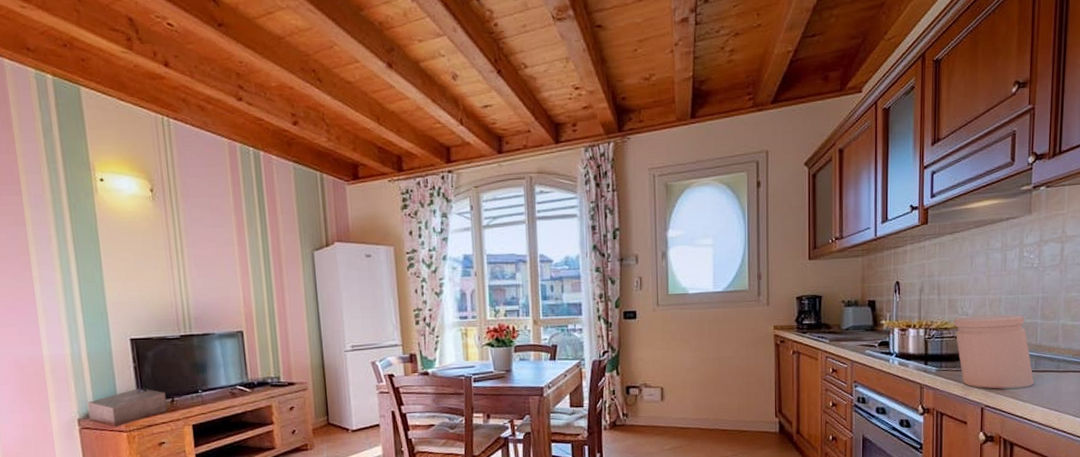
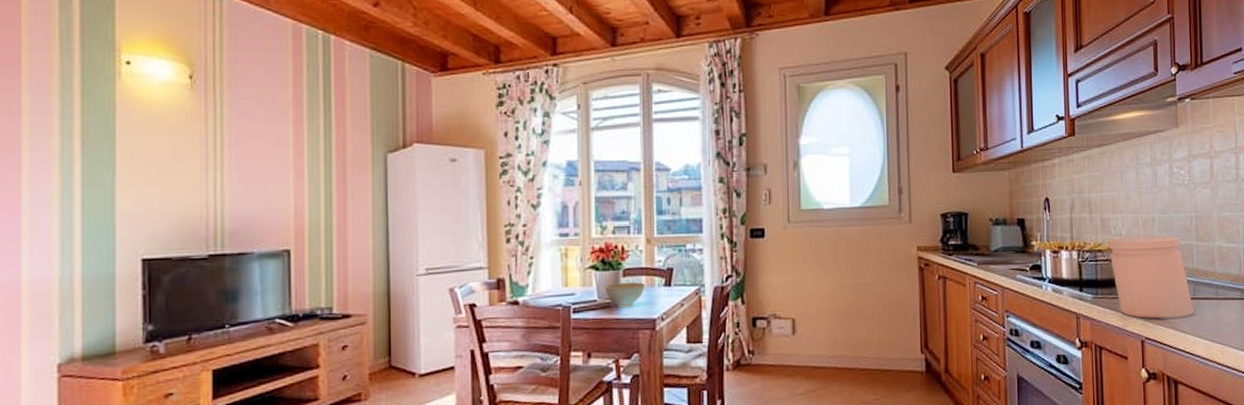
decorative box: present [87,388,167,428] -> none [74,323,181,375]
bowl: none [499,357,534,379] -> present [604,282,646,309]

